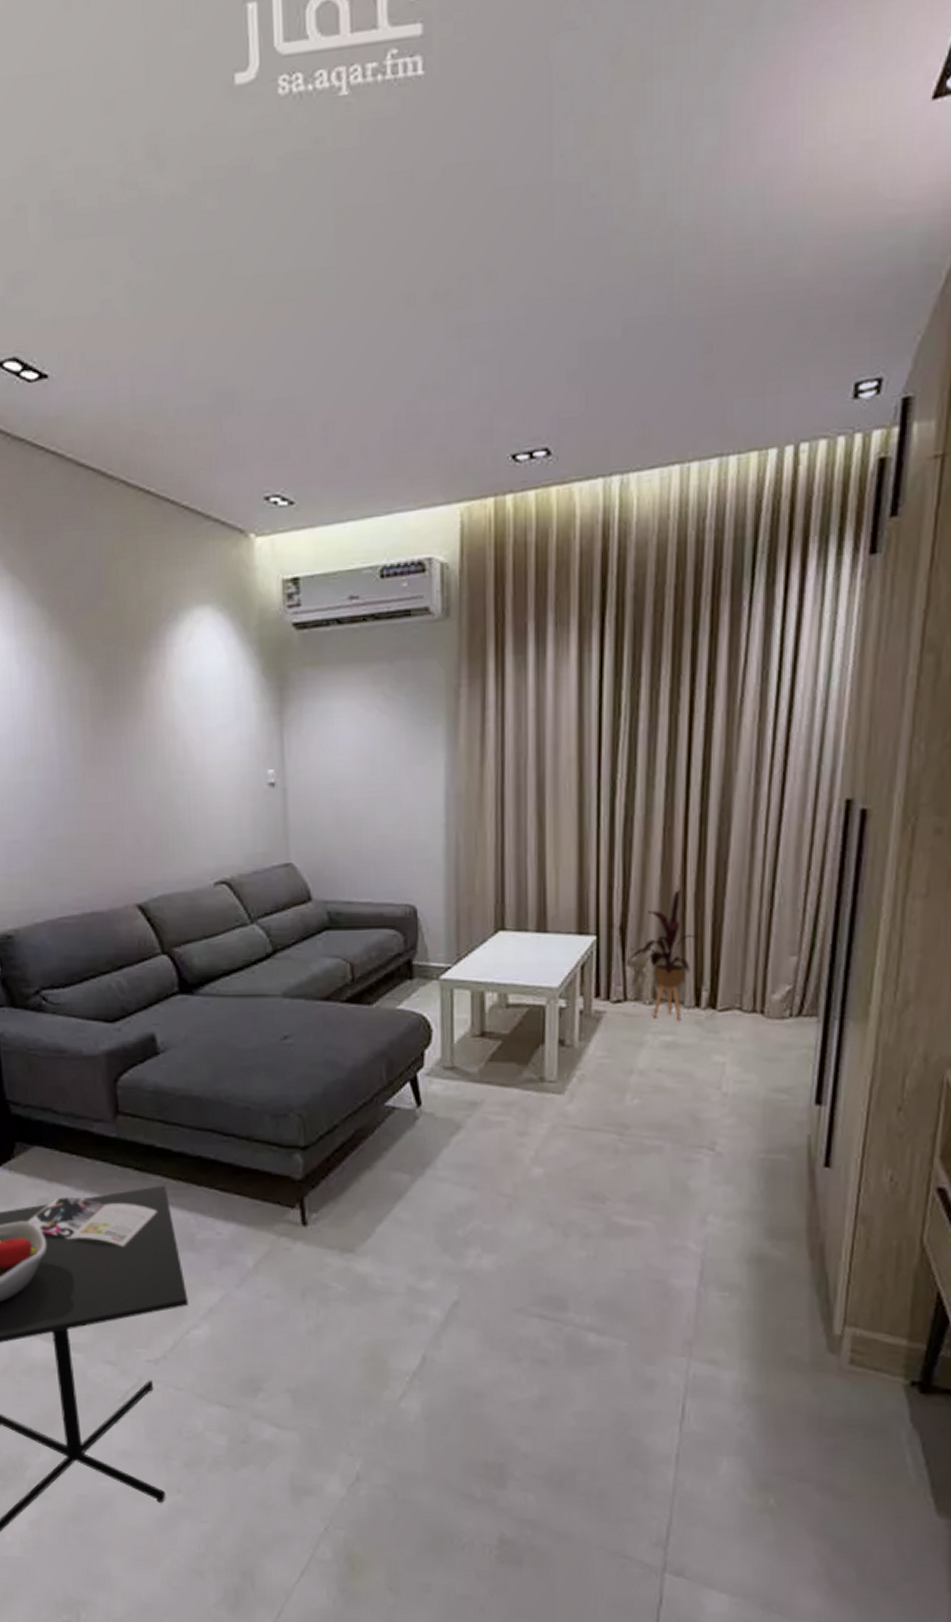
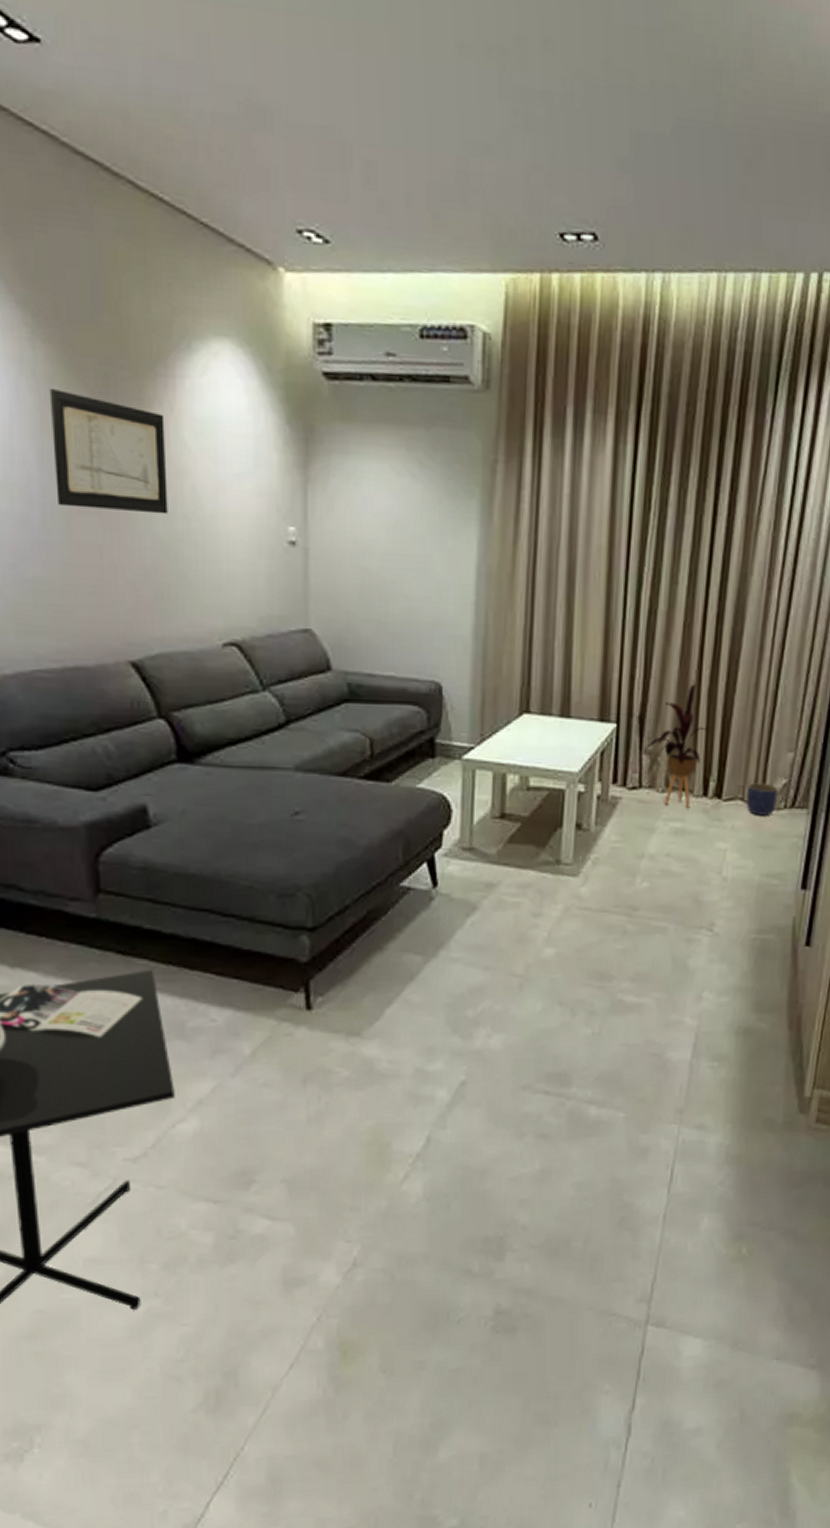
wall art: none [63,670,164,772] -> present [49,387,168,515]
planter: none [745,990,782,1025] -> present [746,782,779,815]

